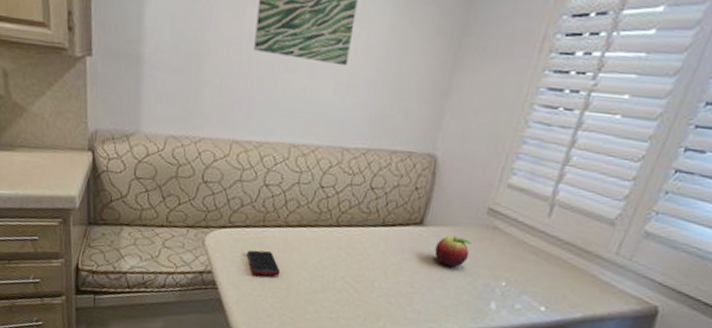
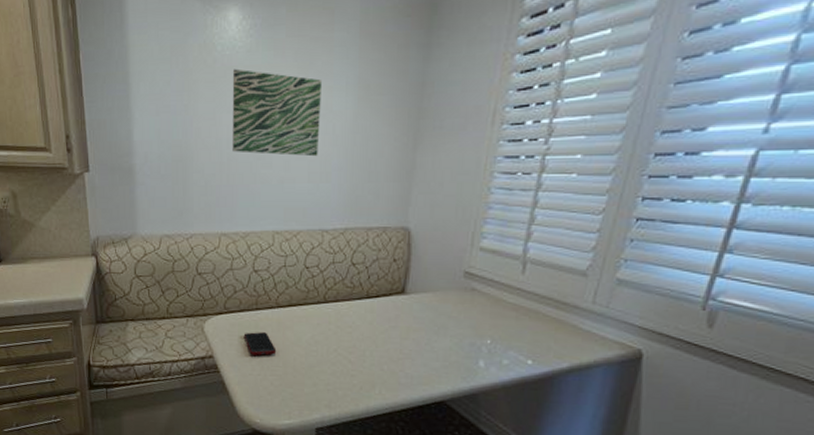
fruit: present [434,236,471,267] -> none [419,301,453,330]

